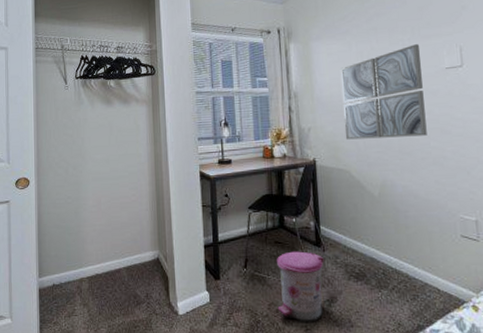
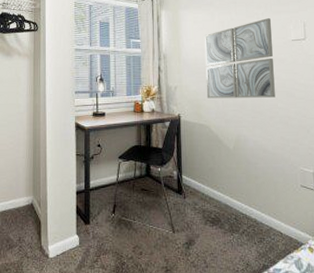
trash can: present [277,251,324,321] -> none [141,198,185,262]

